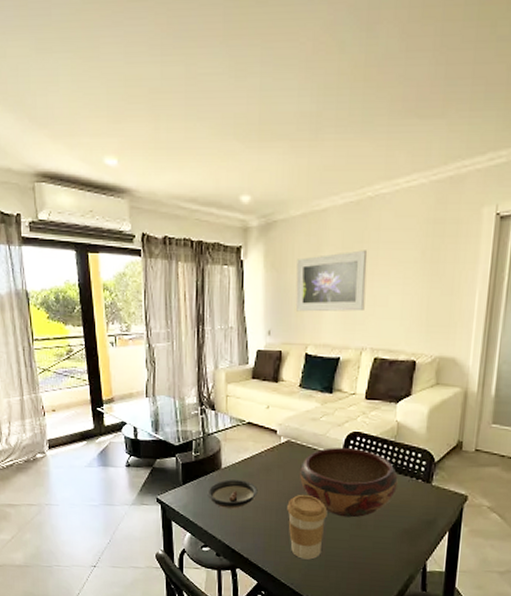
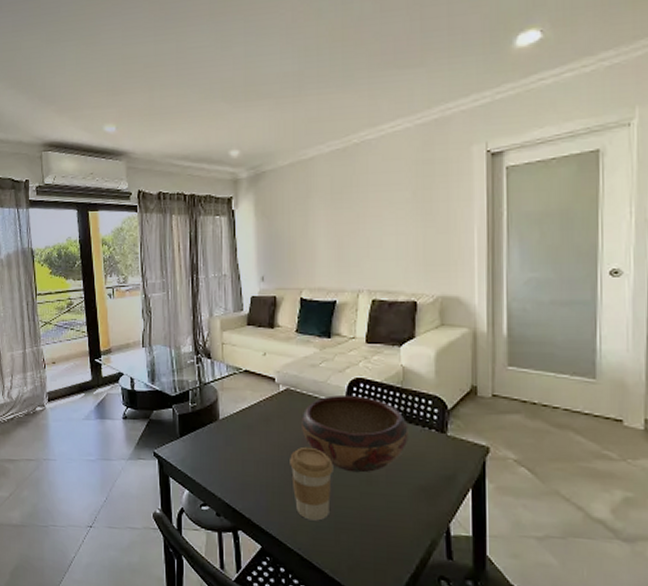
saucer: present [207,479,258,509] -> none [205,431,258,463]
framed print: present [295,250,368,312] -> none [287,194,358,257]

